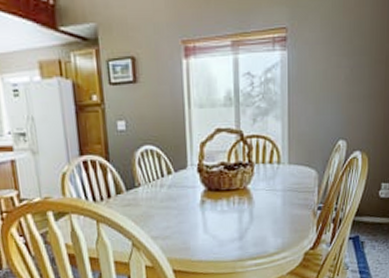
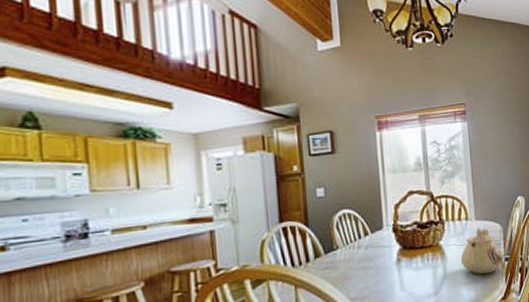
teapot: none [269,173,315,222] -> present [460,227,503,274]

